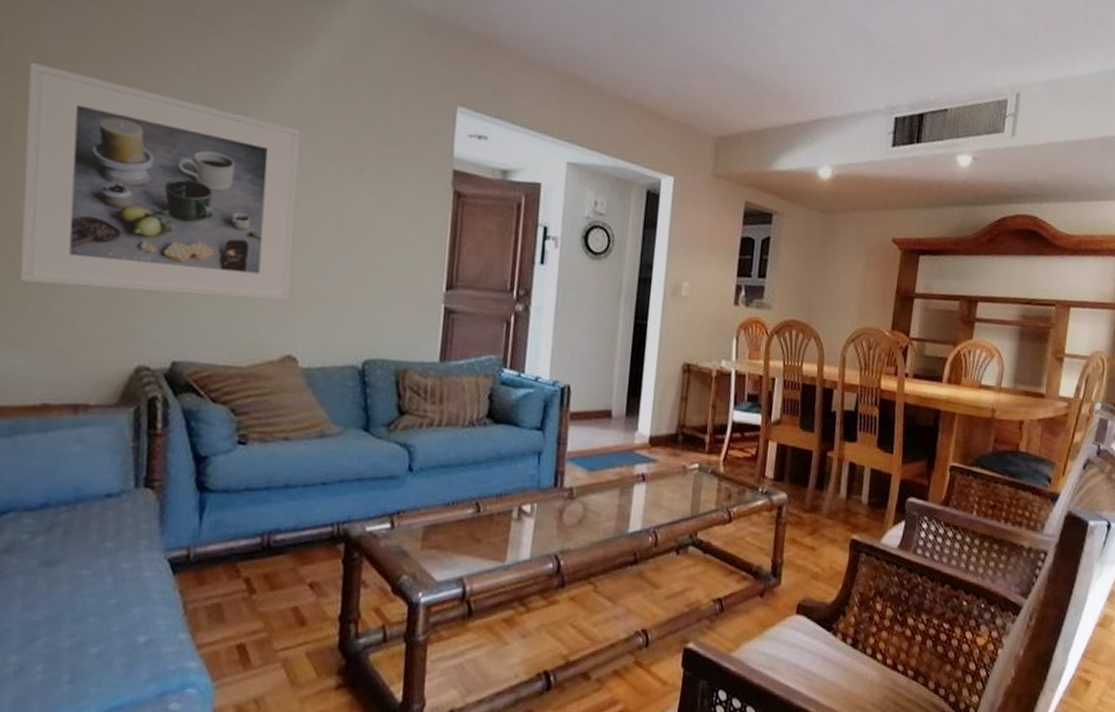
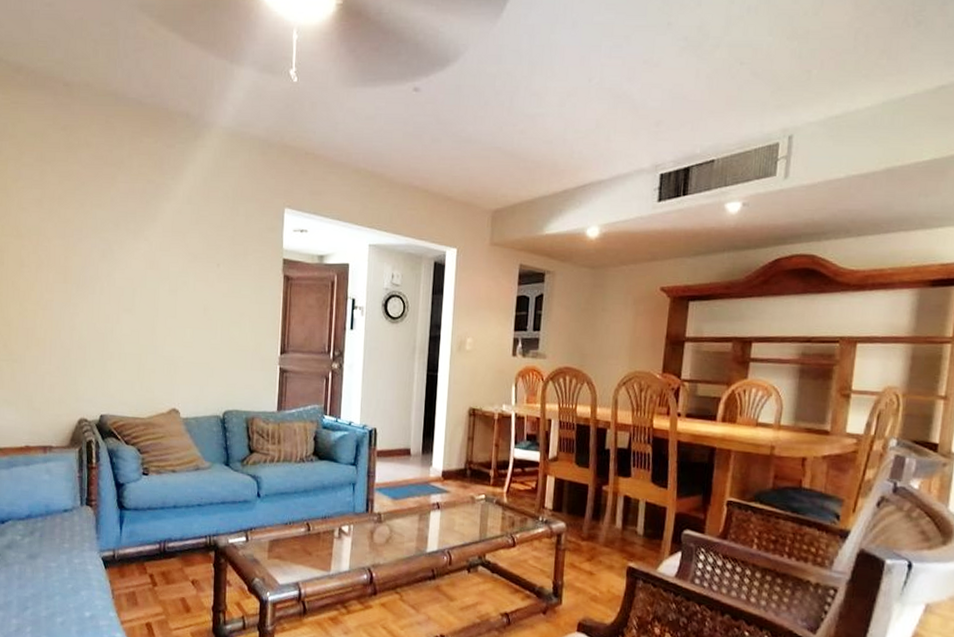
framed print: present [19,61,302,302] -> none [11,209,178,369]

